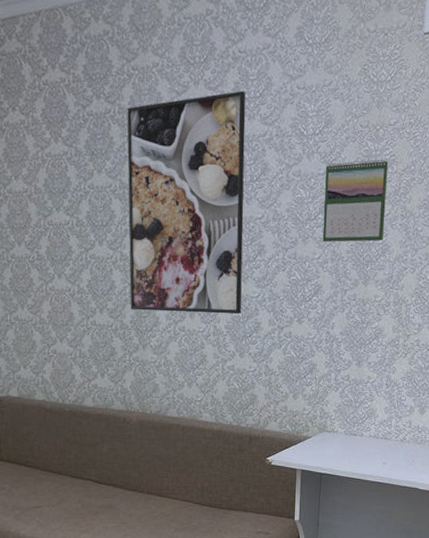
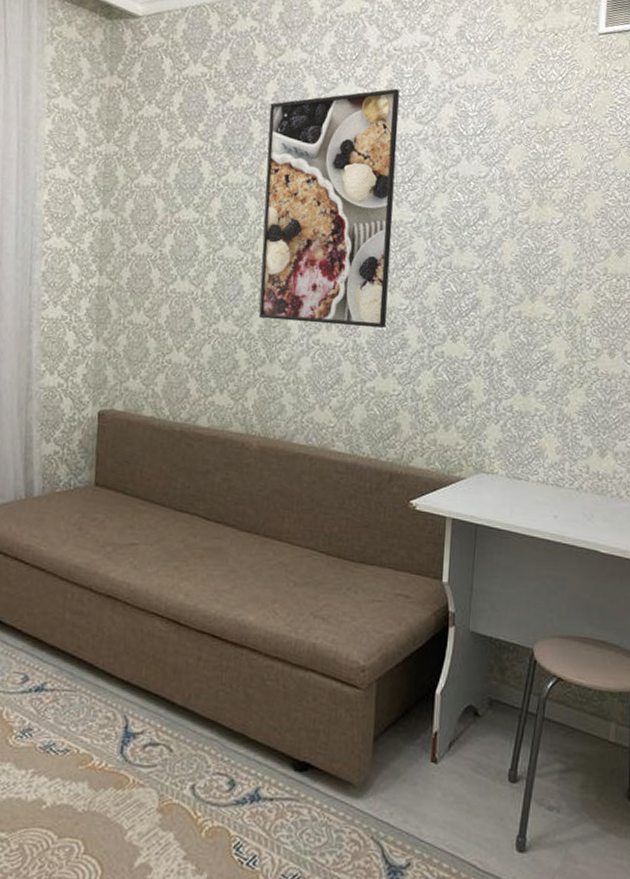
calendar: present [322,159,389,243] -> none [482,162,560,253]

